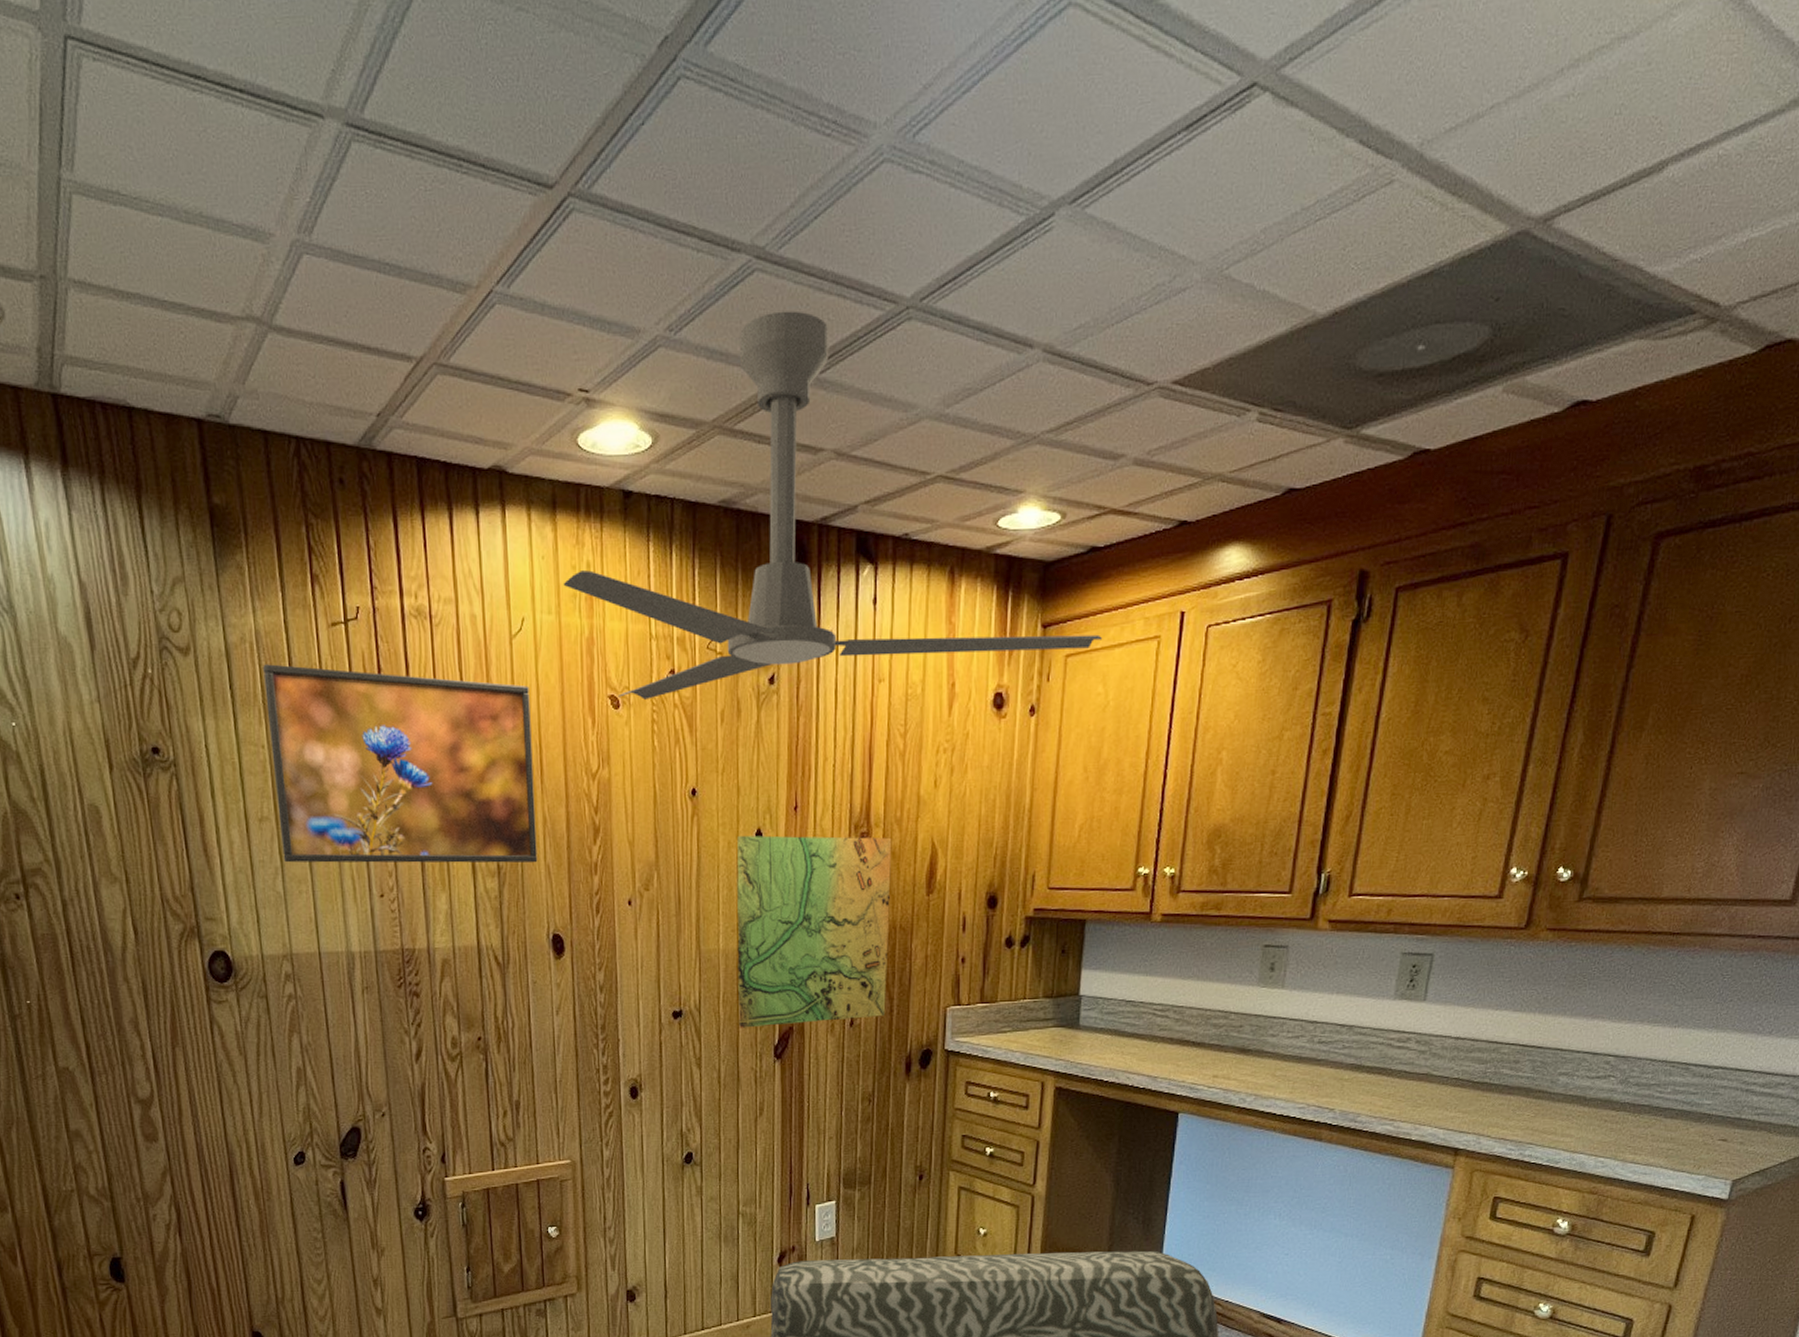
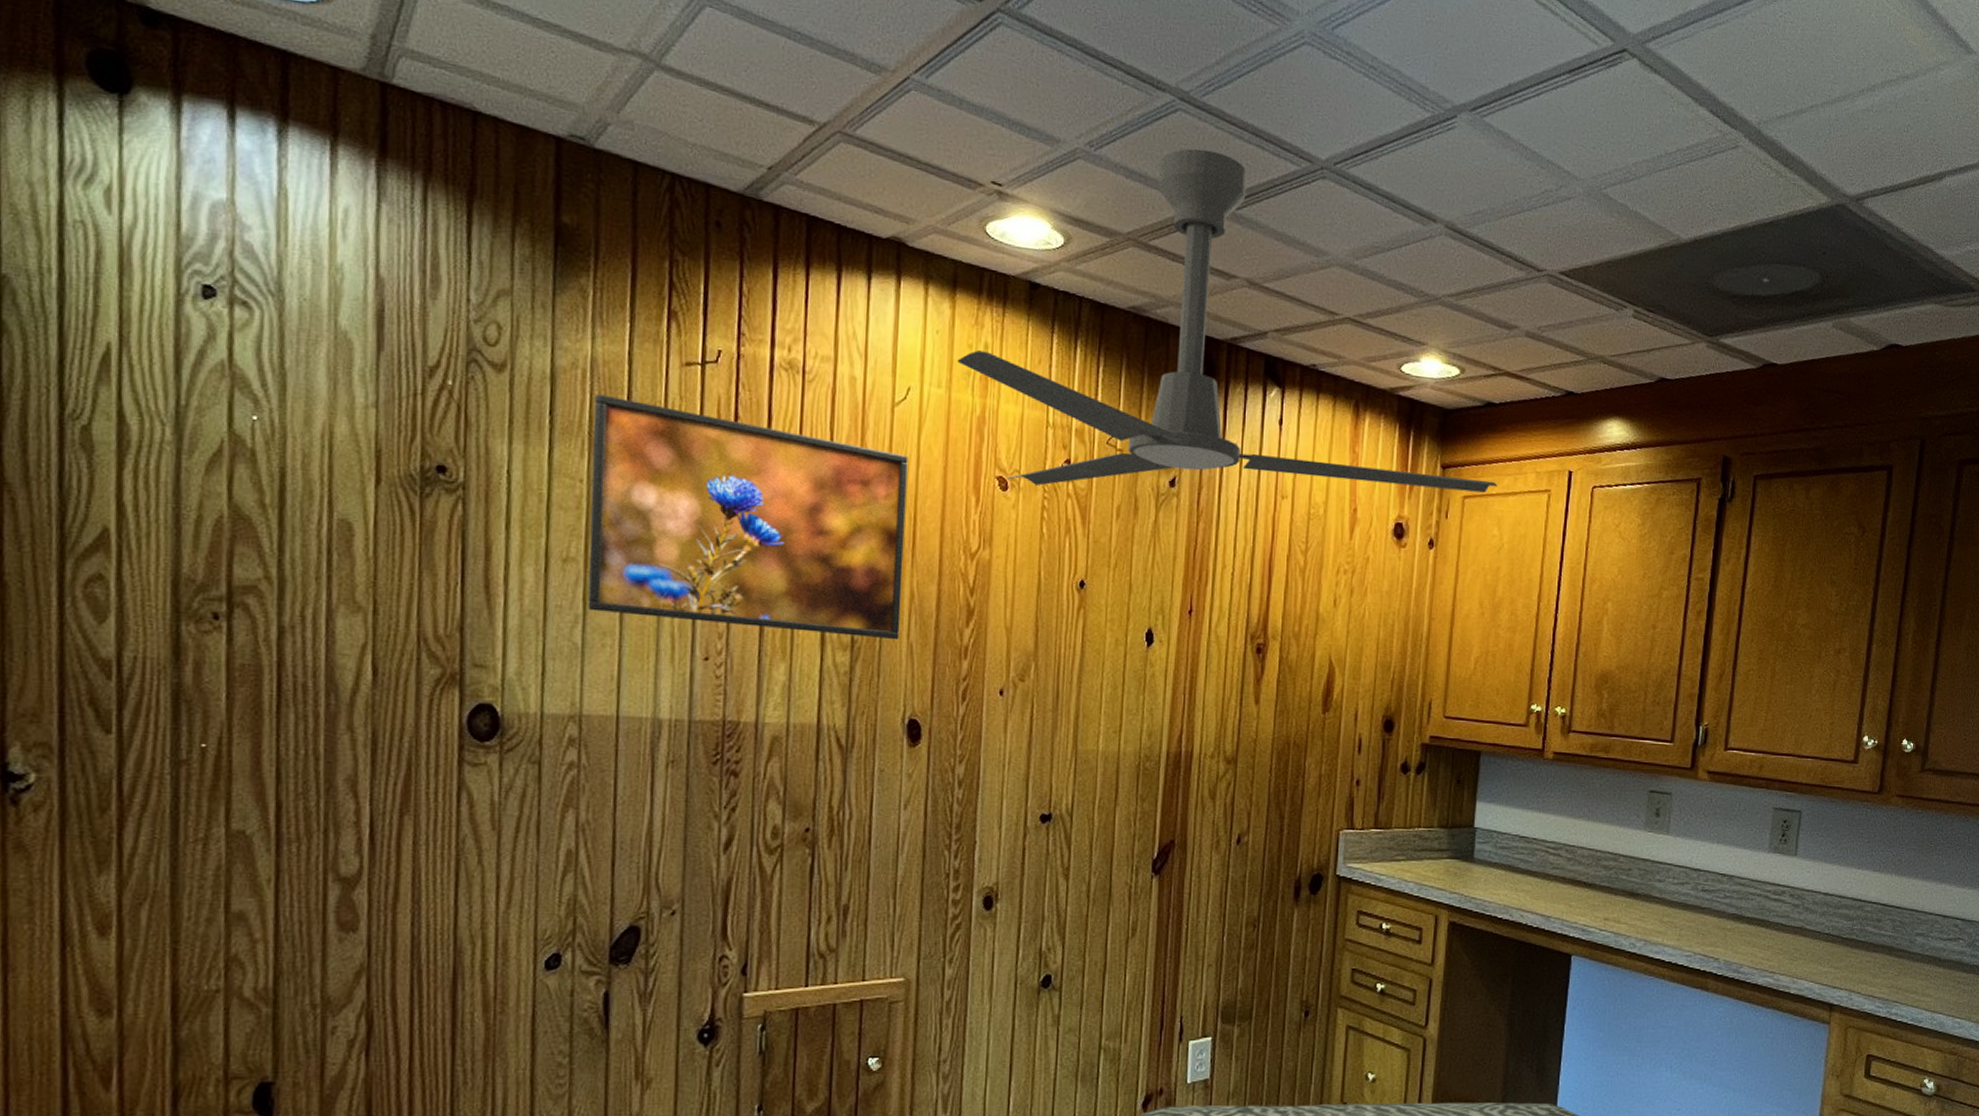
map: present [736,835,892,1028] -> none [1115,633,1289,838]

